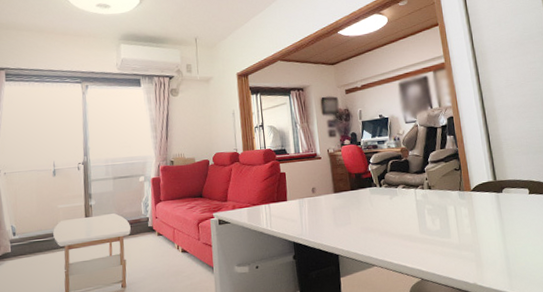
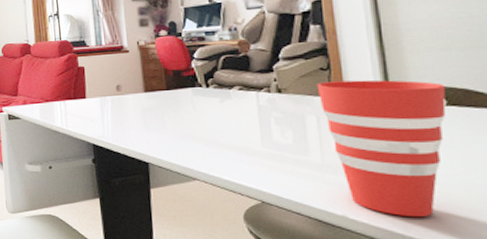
cup: none [453,176,529,279] -> present [316,79,446,218]

